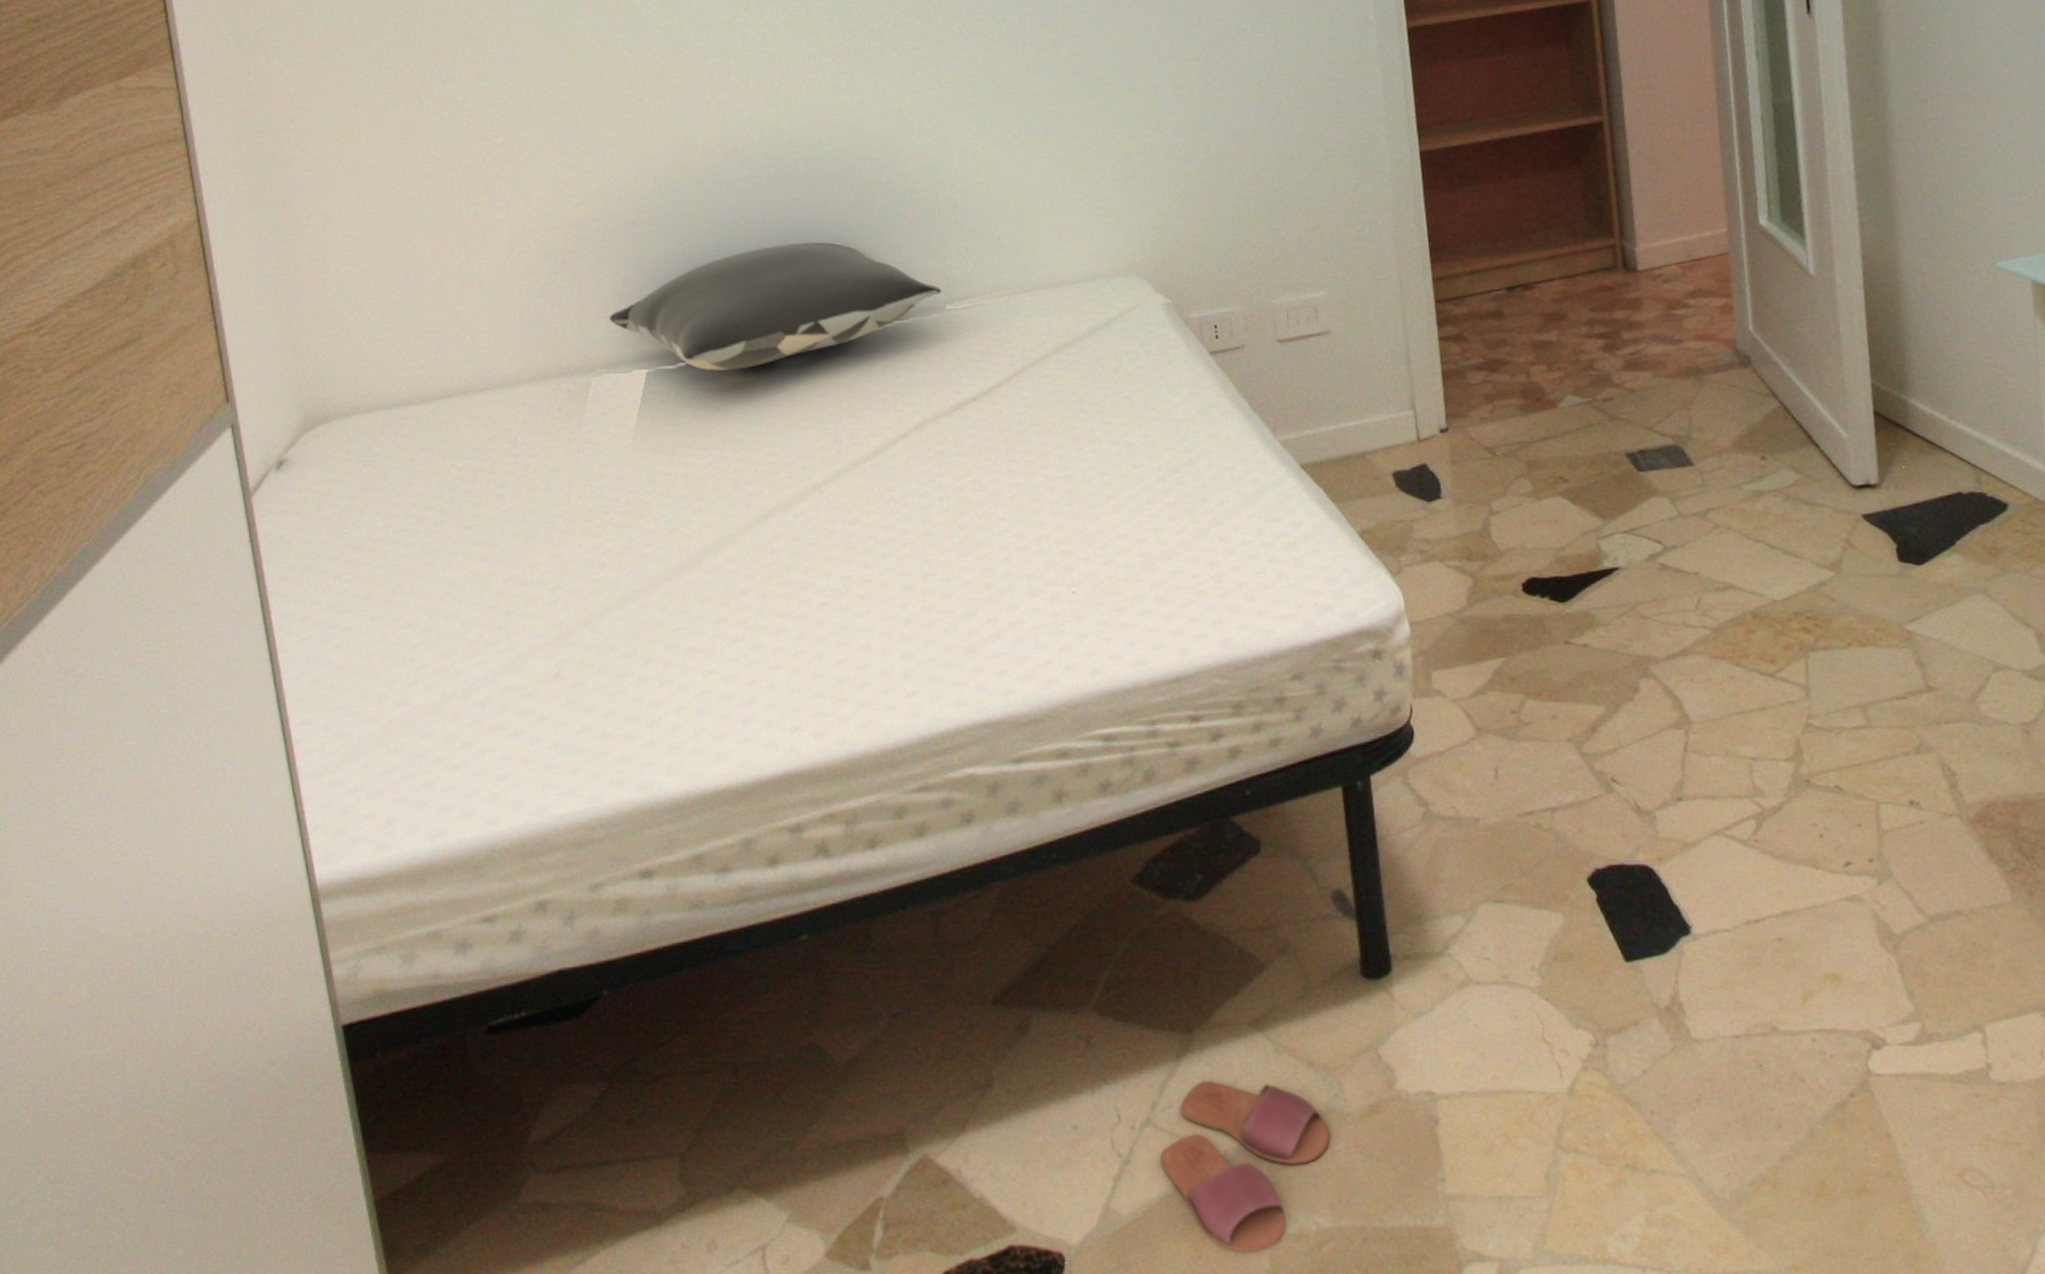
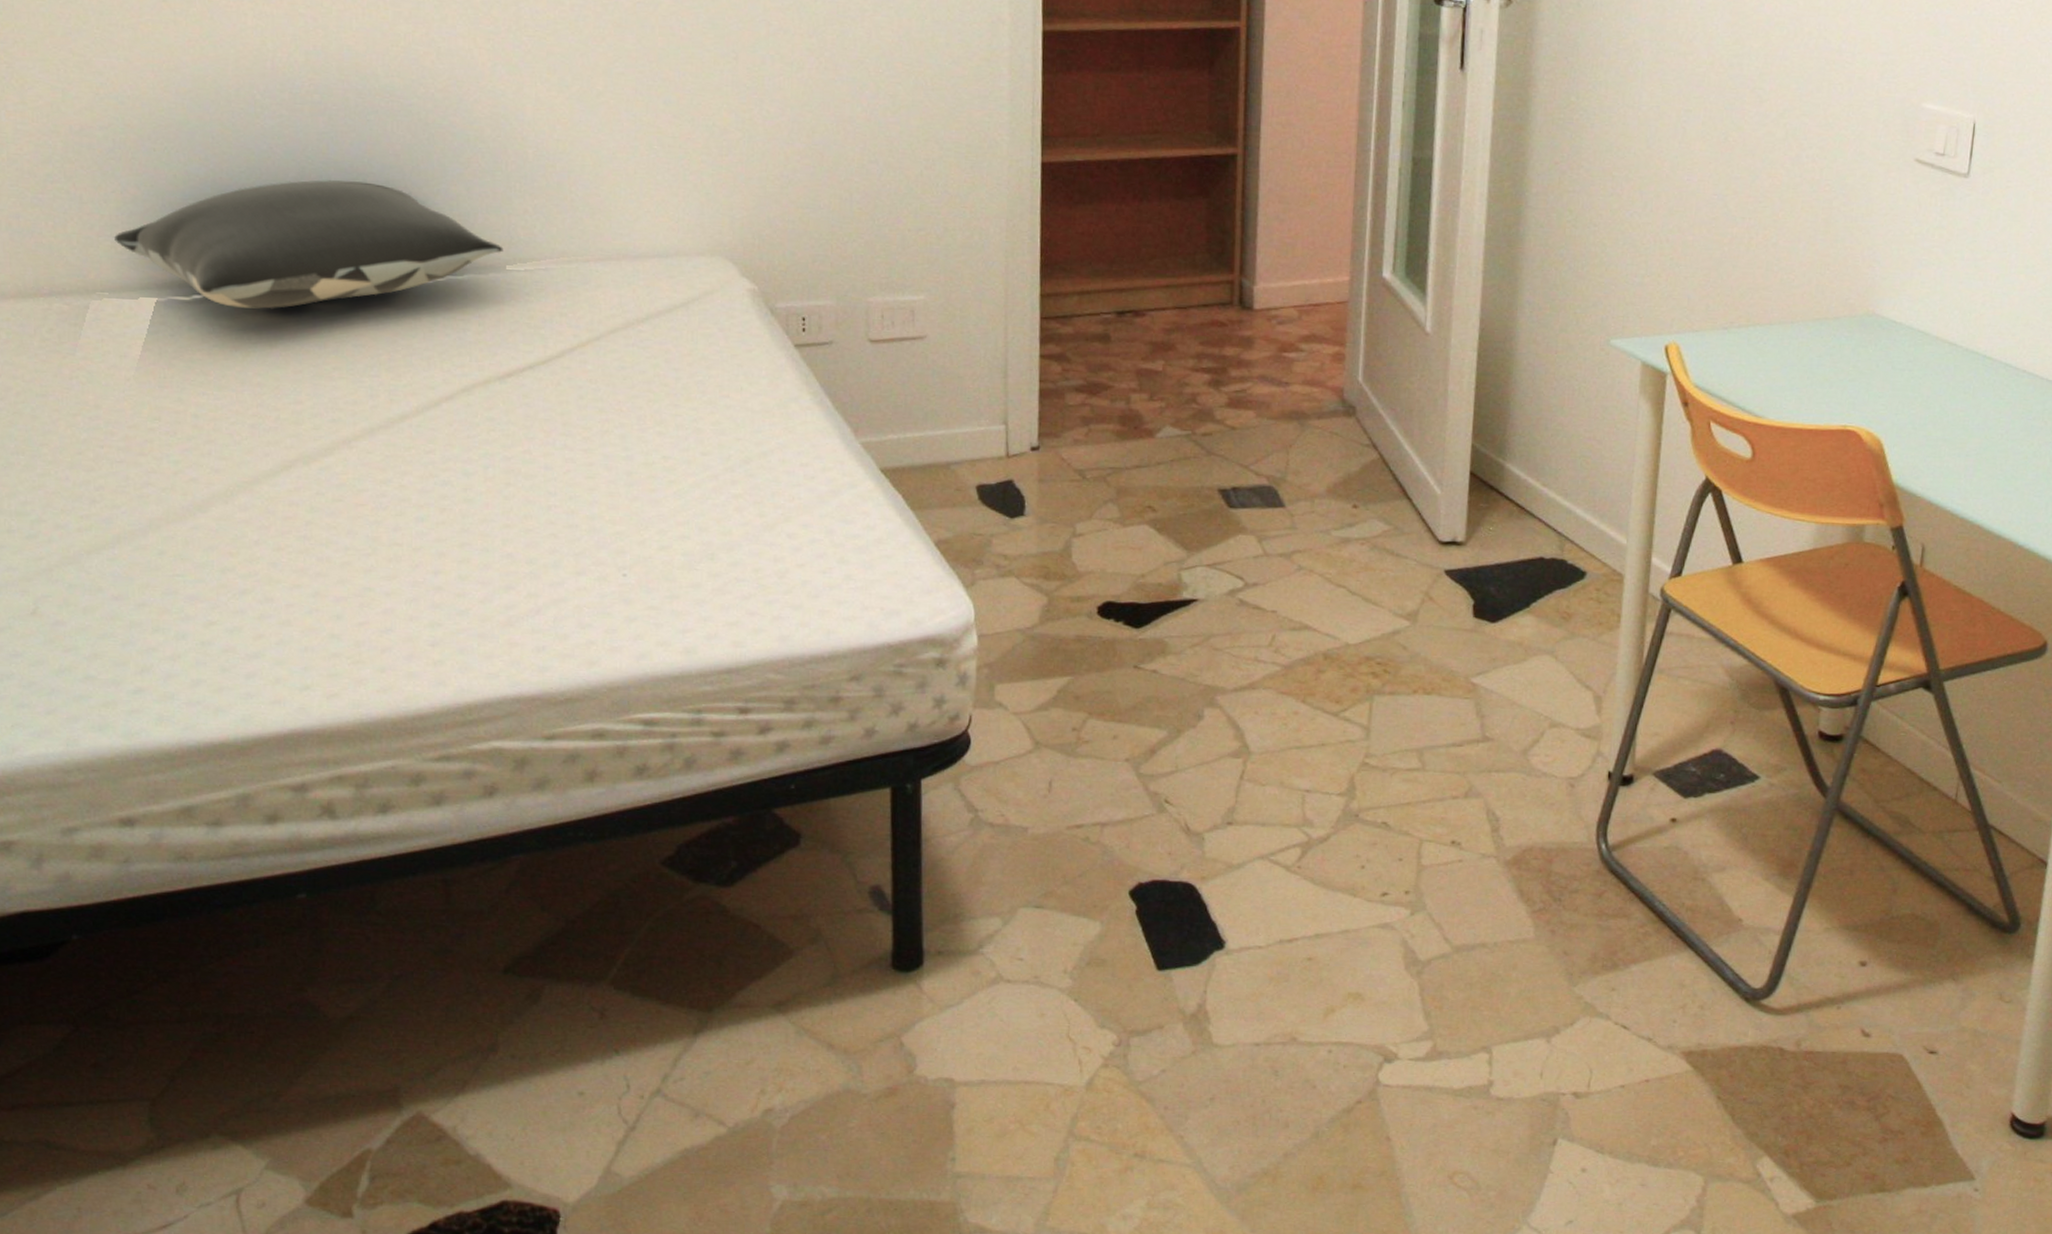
slippers: present [1159,1080,1330,1254] -> none [667,1056,844,1218]

